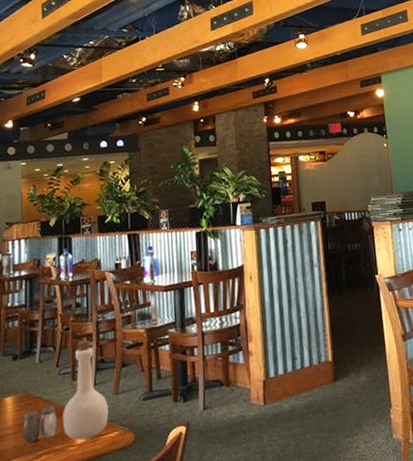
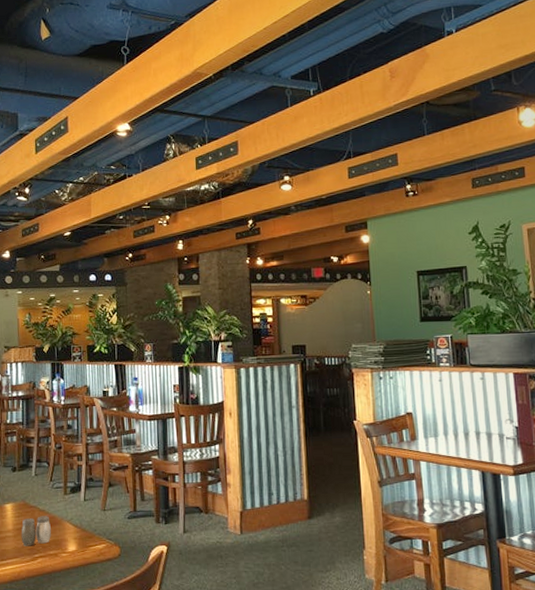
bottle: present [63,340,109,440] -> none [56,459,97,548]

